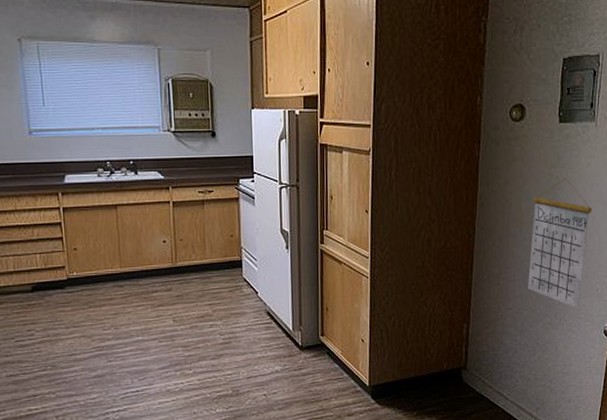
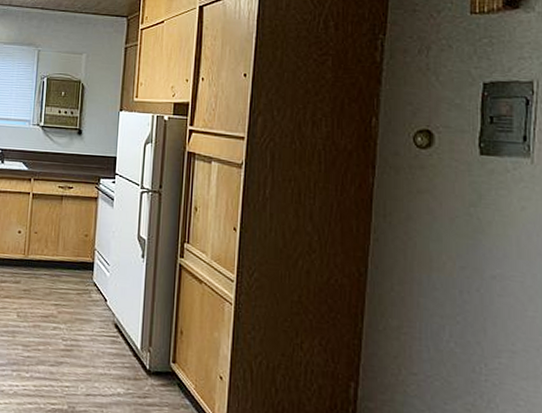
calendar: present [528,178,592,309] -> none [440,221,530,392]

